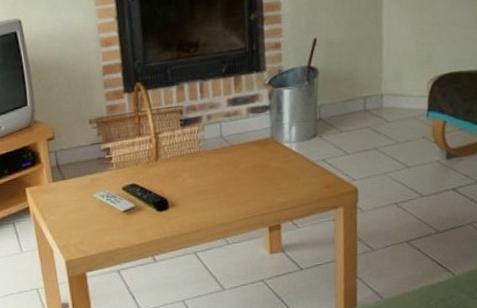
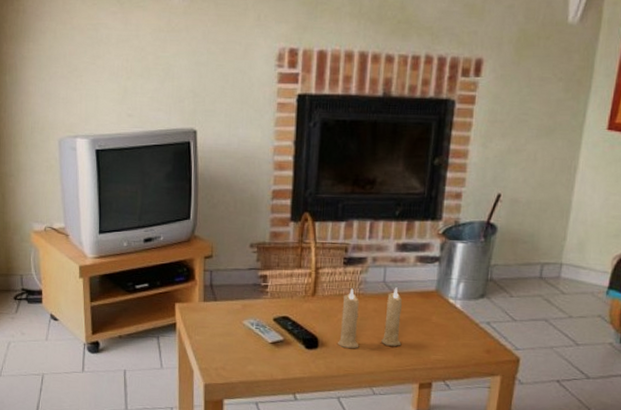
candle: none [184,140,247,205] -> present [338,287,403,349]

